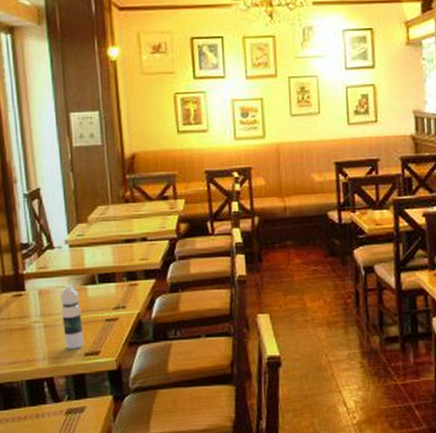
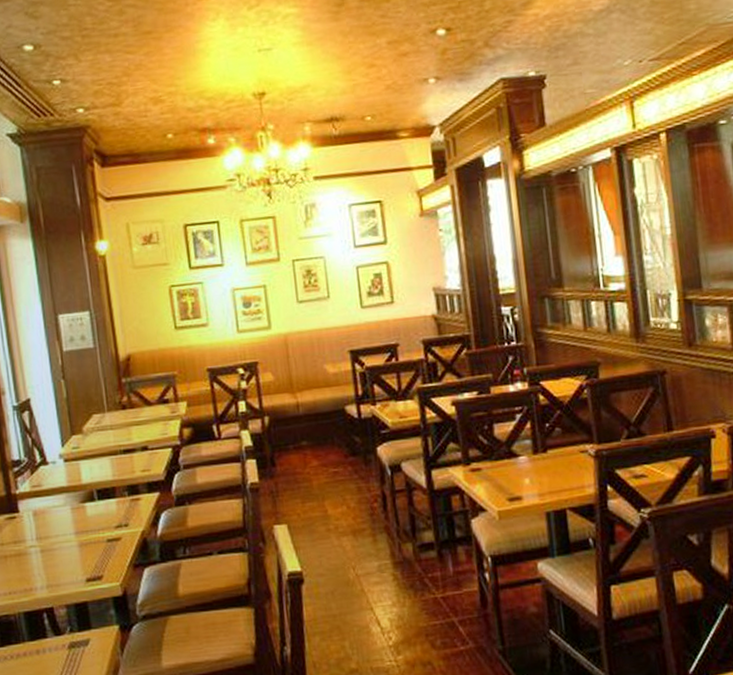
water bottle: present [60,284,84,349] -> none [56,502,85,575]

